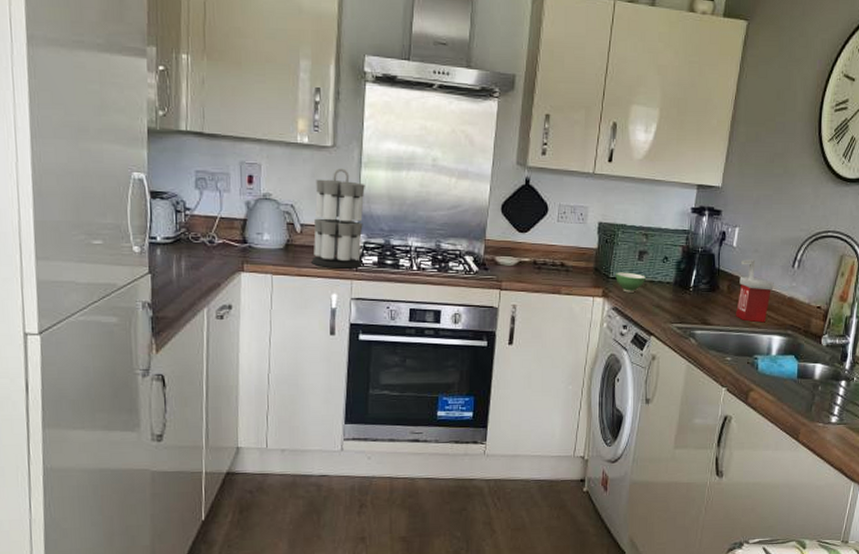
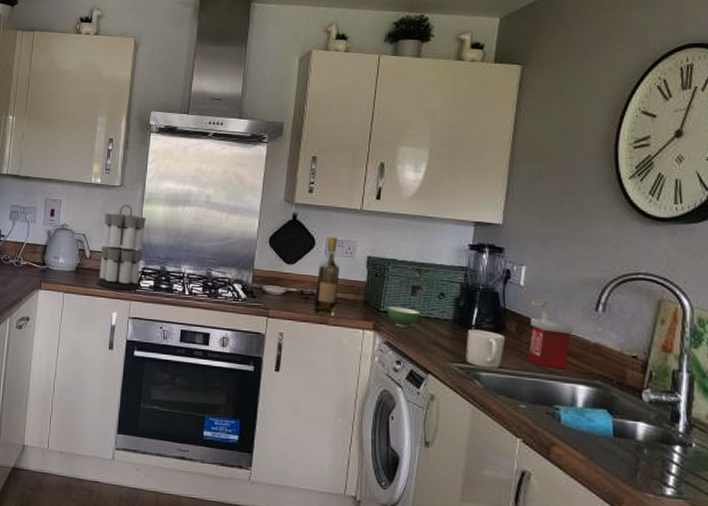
bottle: none [546,202,572,285] -> present [313,237,340,316]
mug: none [684,291,719,327] -> present [466,329,506,370]

